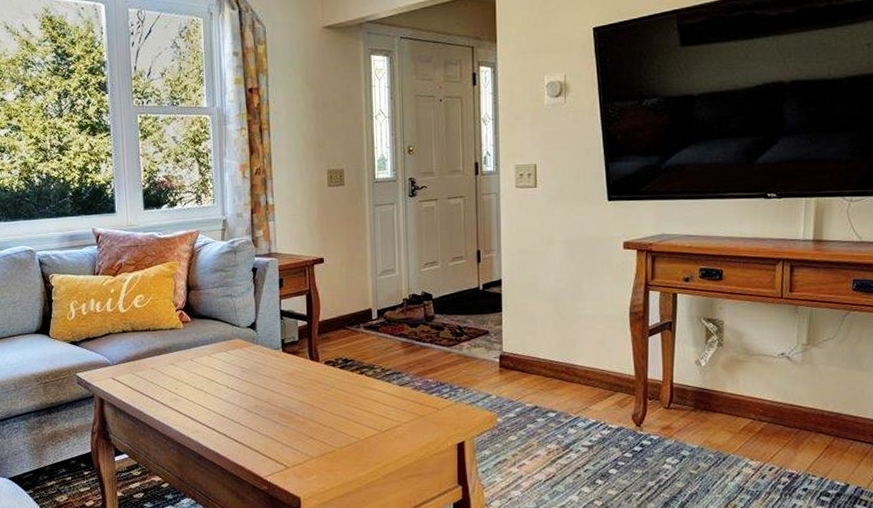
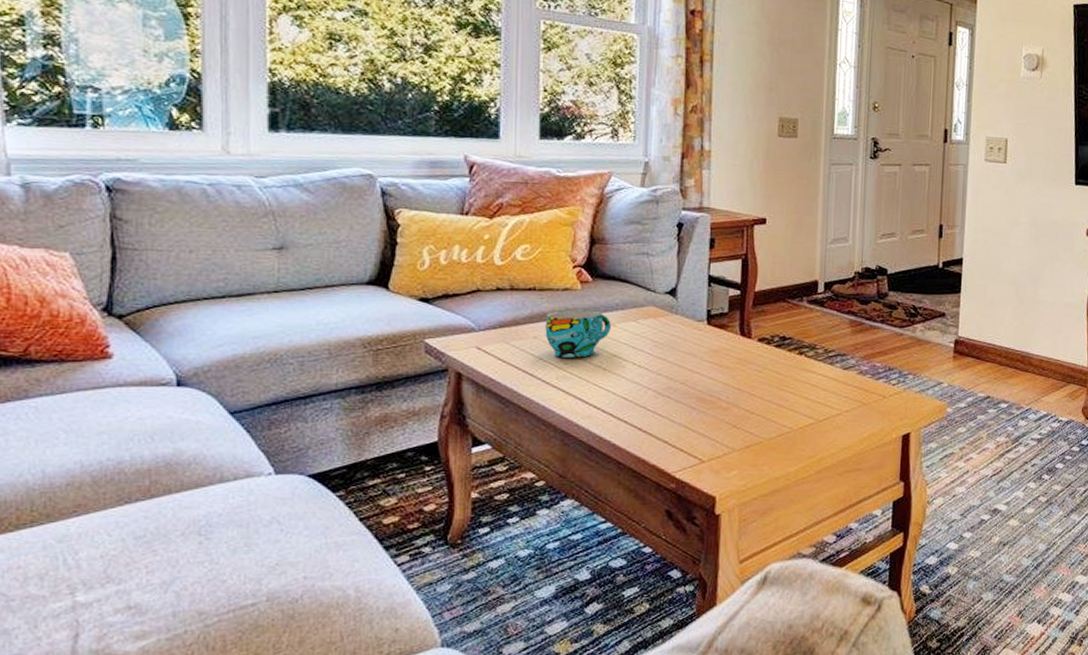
cup: none [159,344,208,384] -> present [545,310,611,358]

